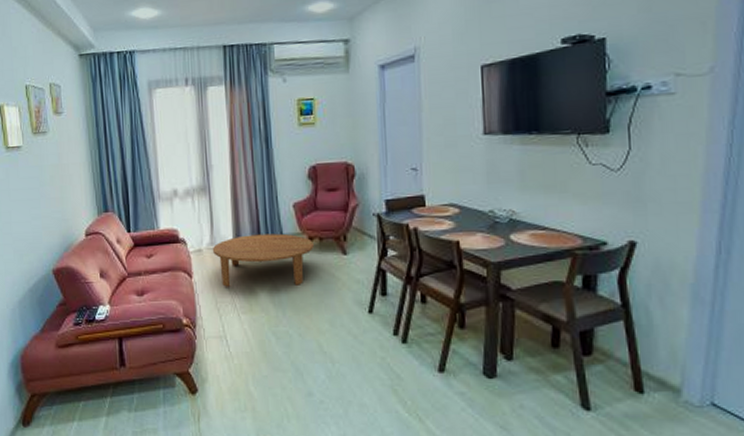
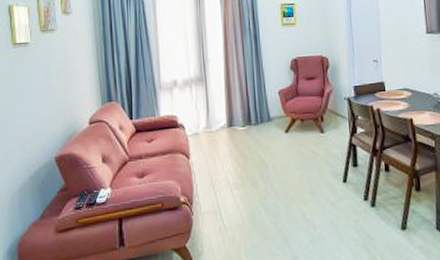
coffee table: present [213,233,314,287] -> none [209,116,296,166]

